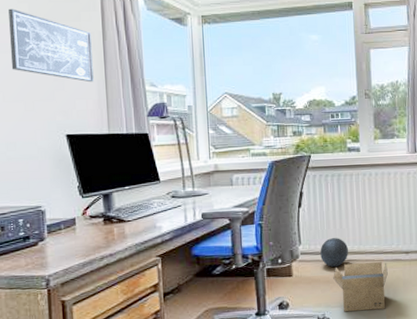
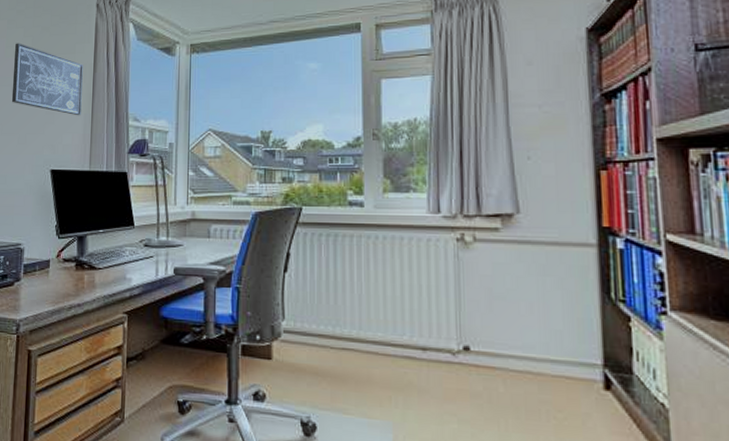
ball: present [320,238,349,267] -> none [308,316,345,355]
cardboard box: present [333,262,388,312] -> none [323,352,396,424]

